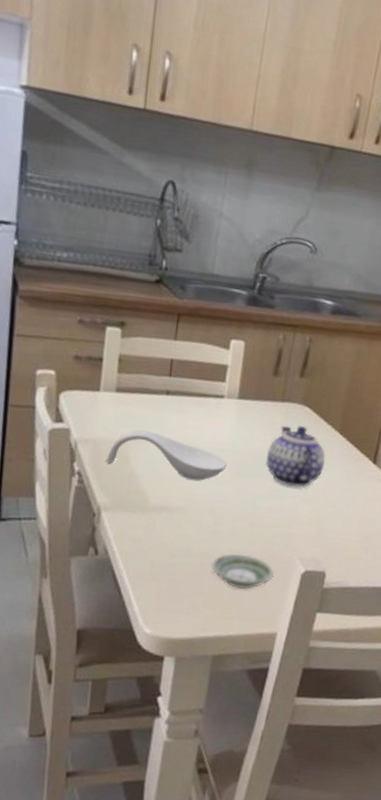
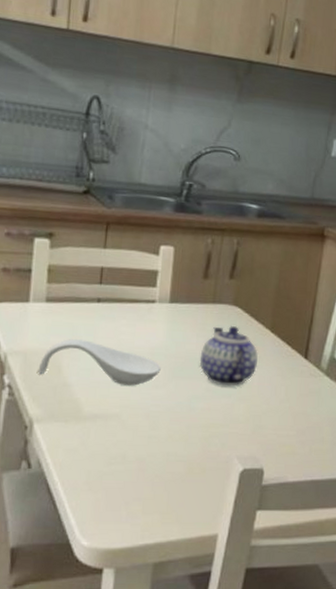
saucer: present [211,553,274,589] -> none [149,457,212,492]

